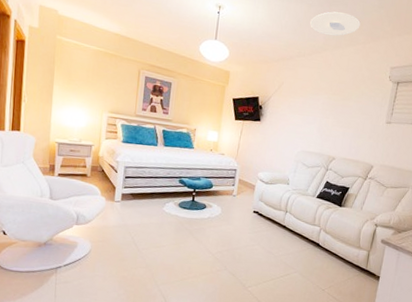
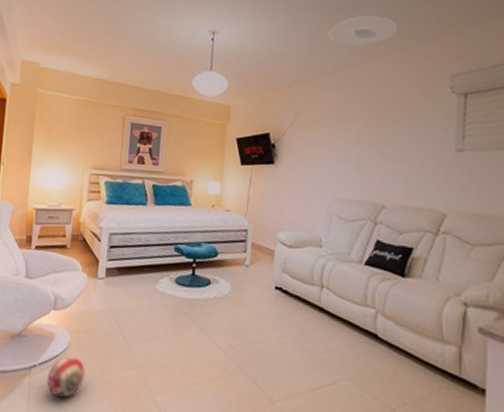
ball: none [71,259,104,290] -> present [46,355,85,398]

